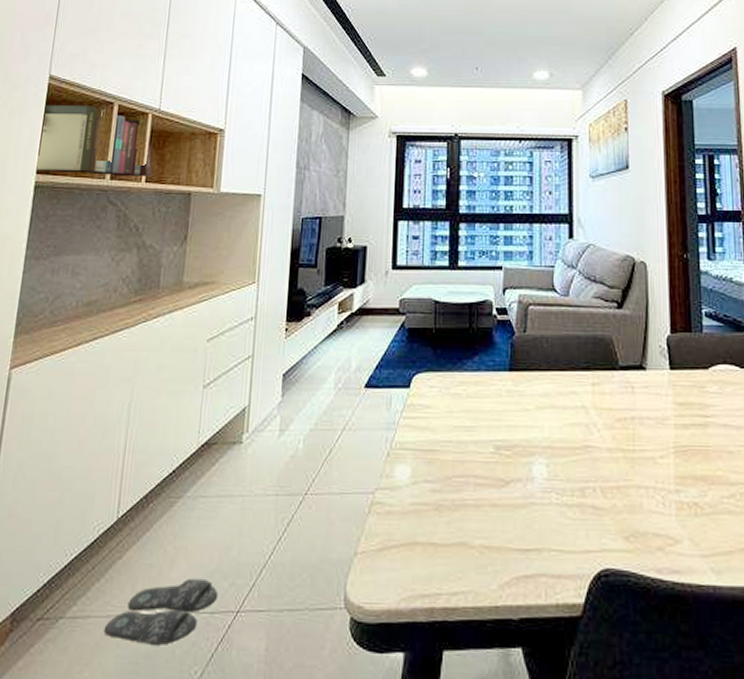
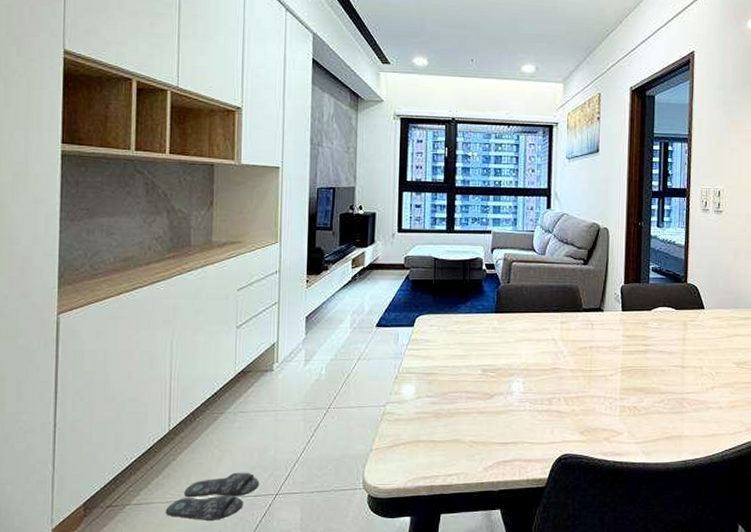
books: present [36,105,152,177] -> none [61,79,175,149]

